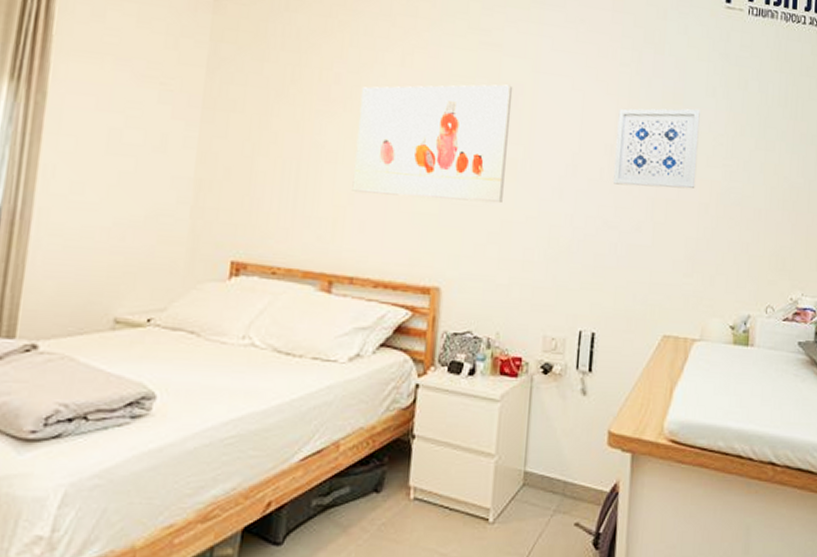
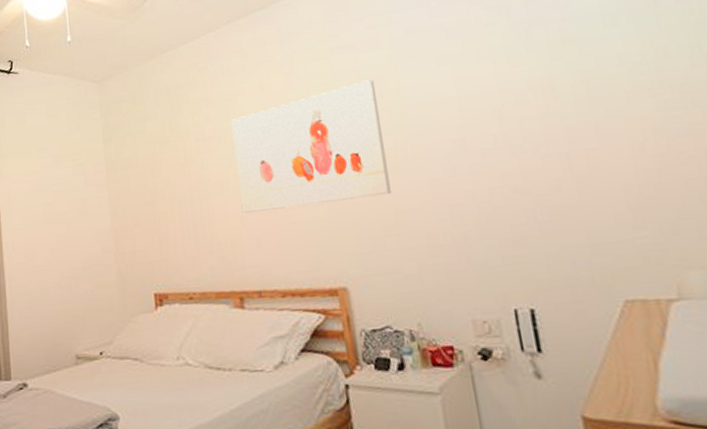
wall art: present [613,108,700,189] -> none [498,44,620,148]

